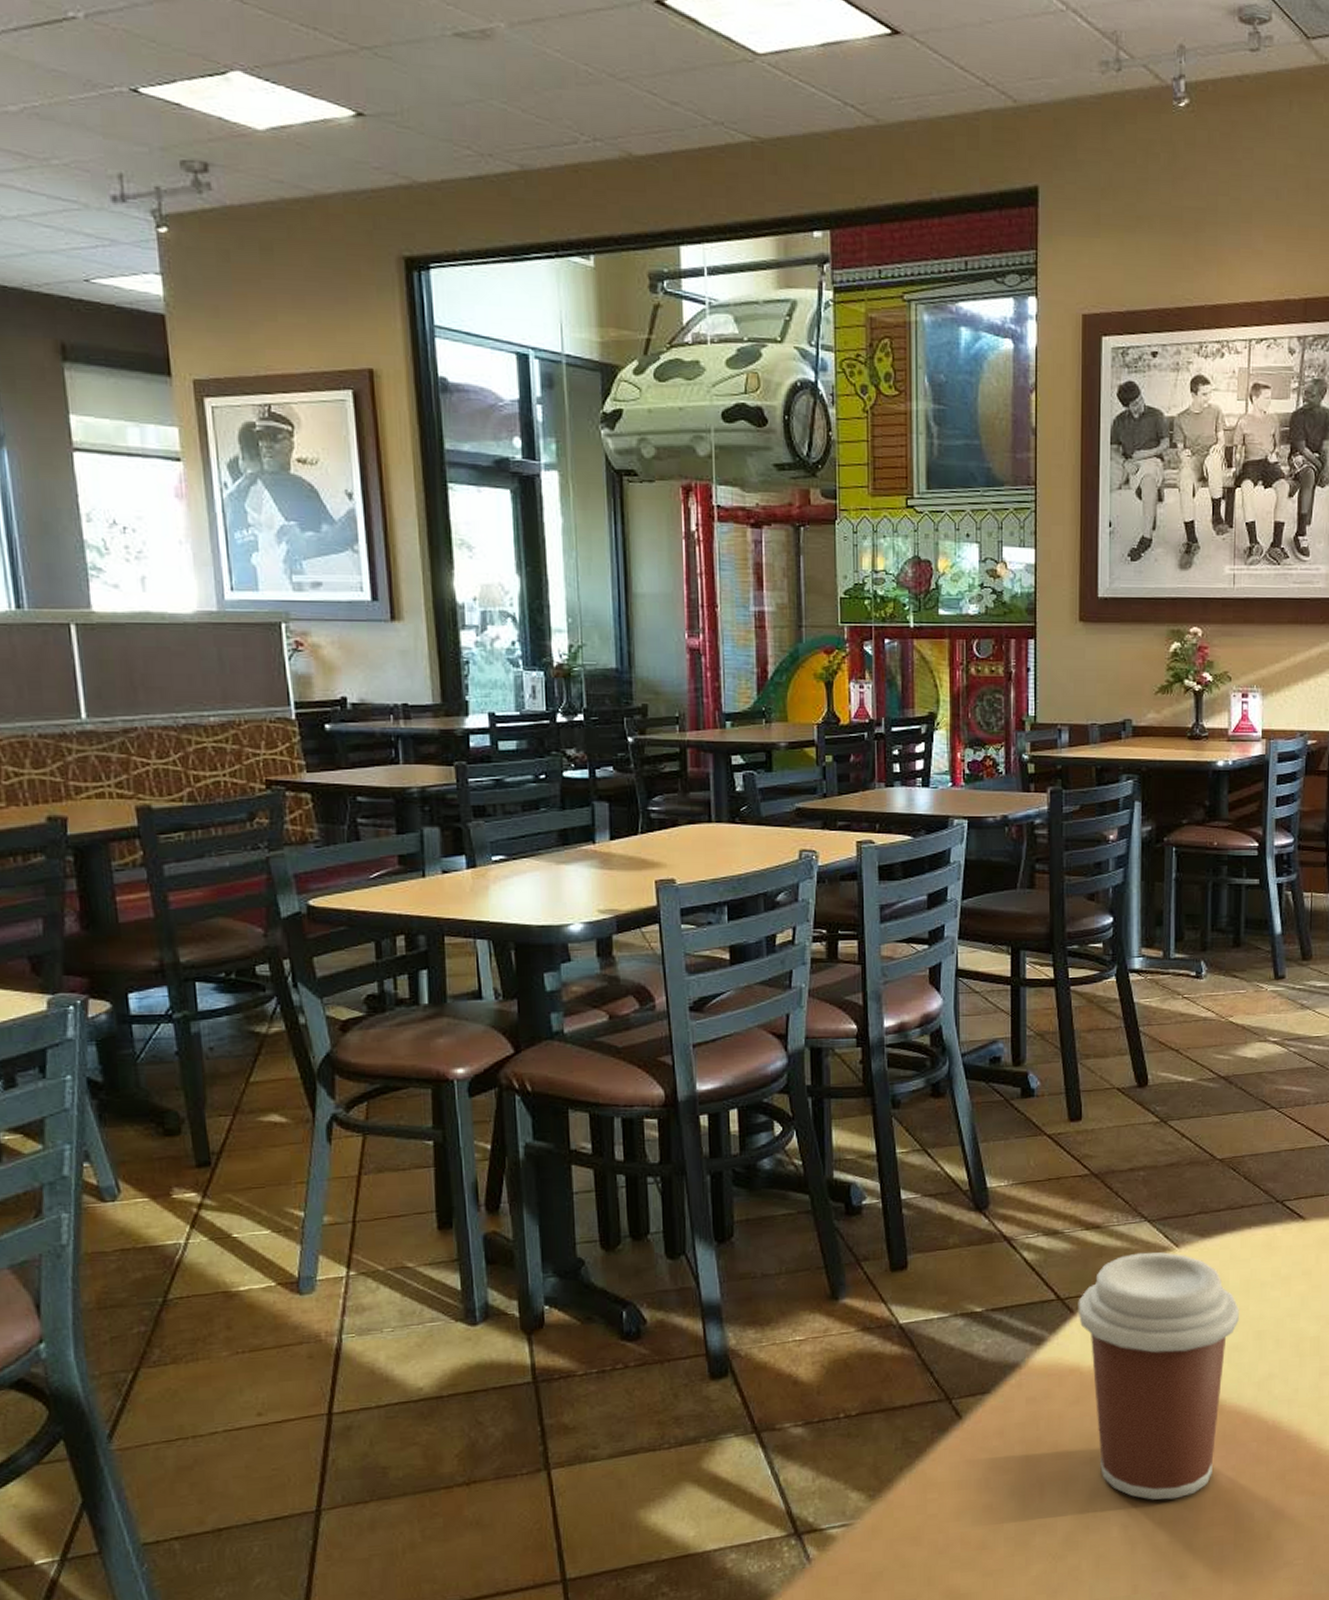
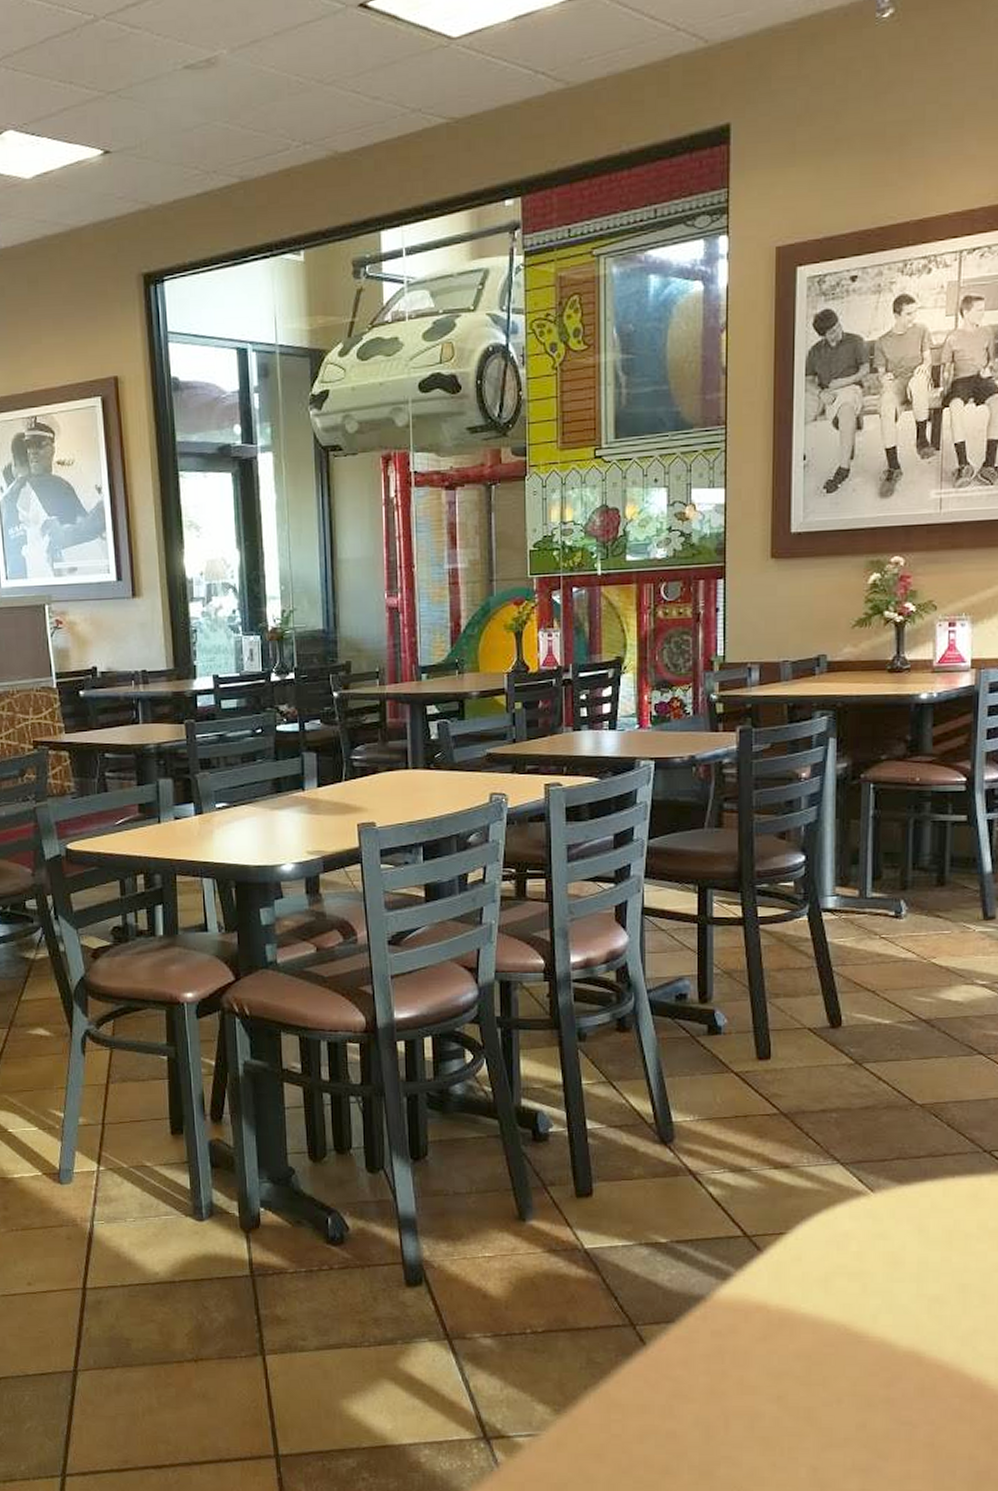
coffee cup: present [1078,1252,1239,1500] -> none [765,1195,941,1447]

